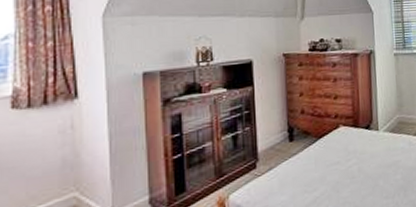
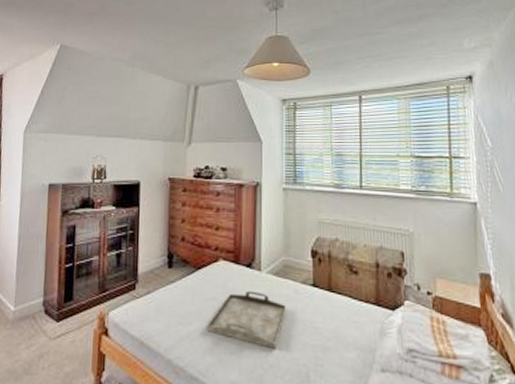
serving tray: none [332,149,403,197] -> present [207,291,287,348]

